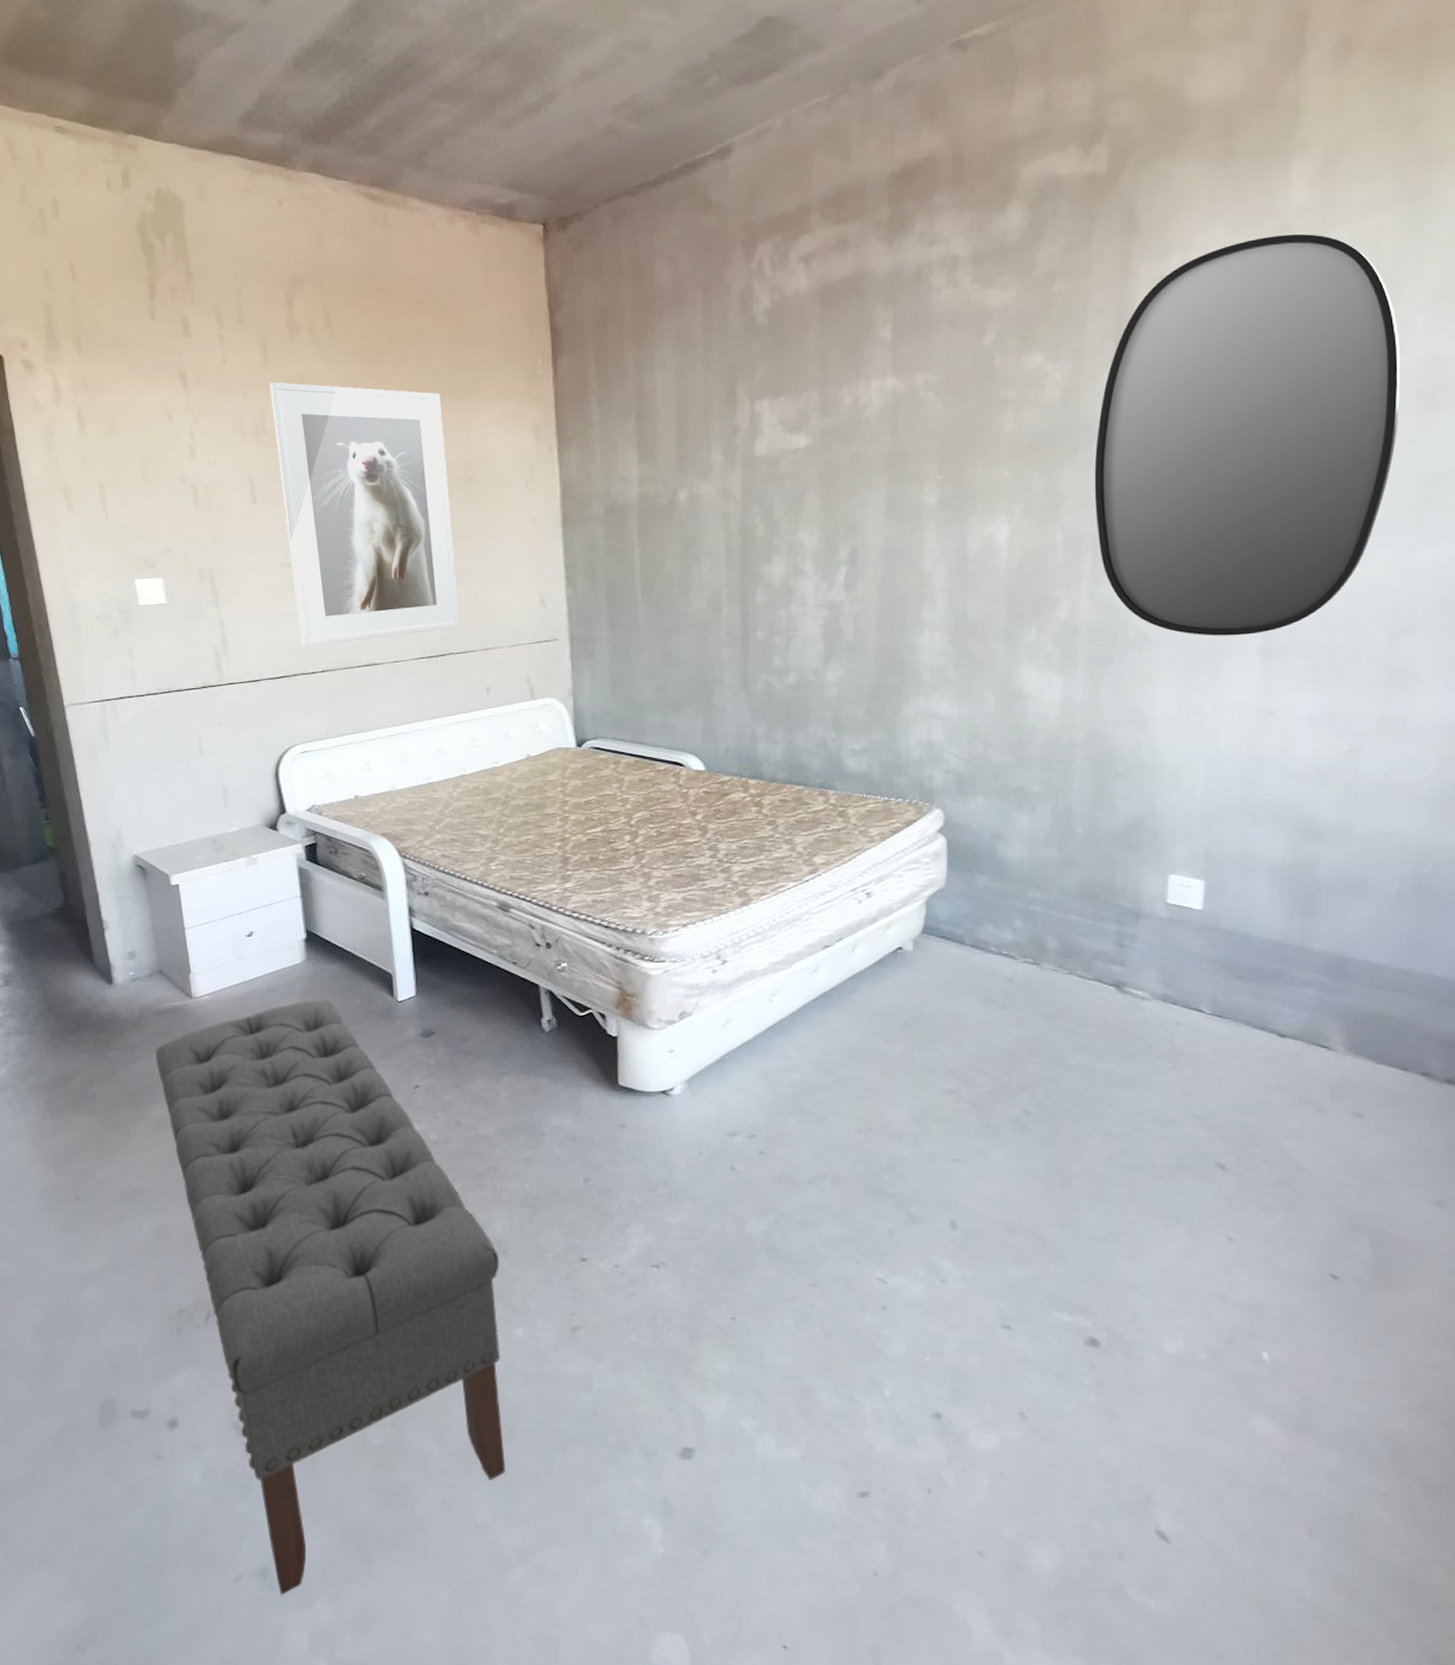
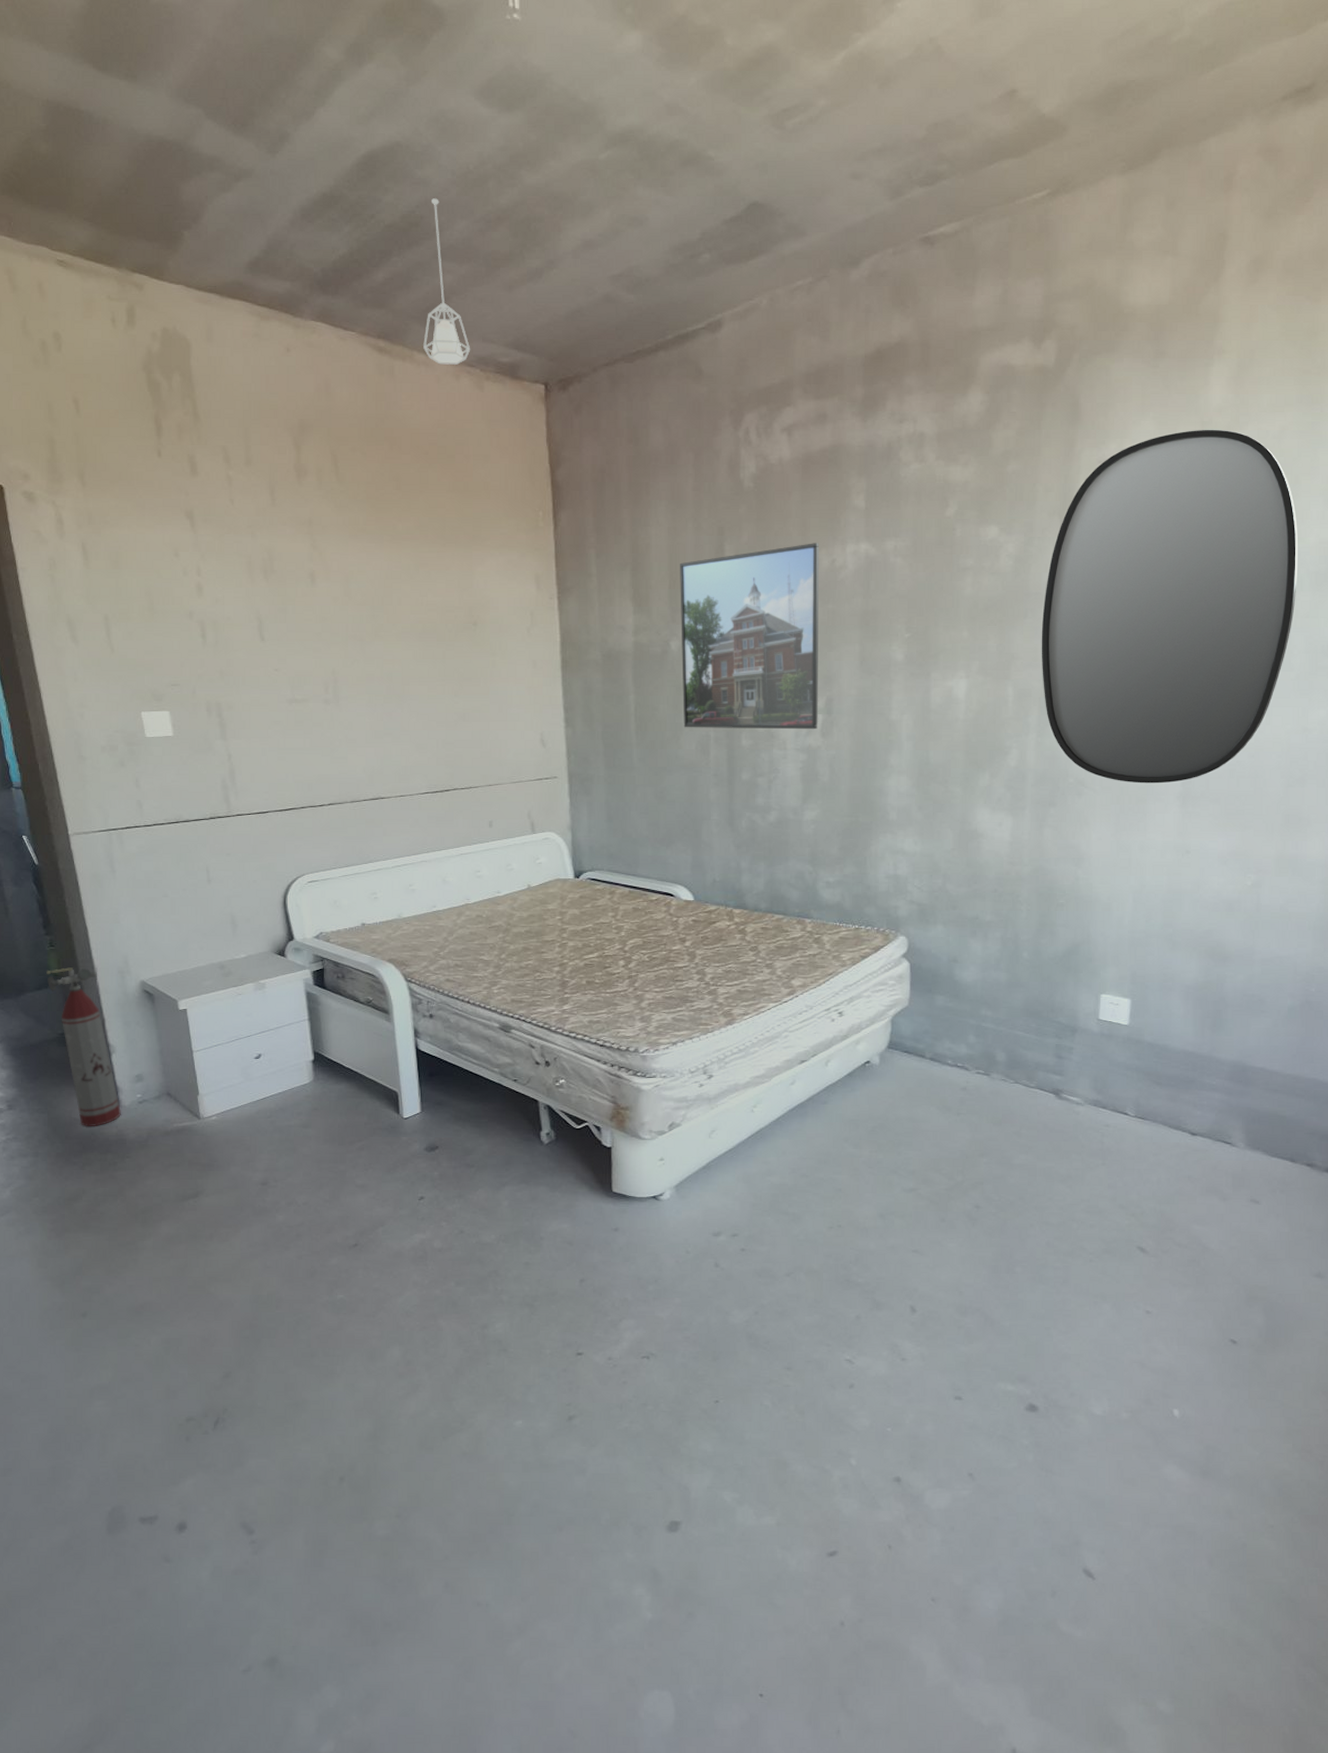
fire extinguisher: none [42,841,114,1004] -> present [46,967,121,1126]
bench: present [156,1000,506,1596] -> none [164,1118,506,1683]
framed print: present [270,382,460,647] -> none [278,523,464,781]
pendant lamp: none [417,37,466,210] -> present [423,198,471,365]
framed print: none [688,380,841,584] -> present [680,543,819,730]

